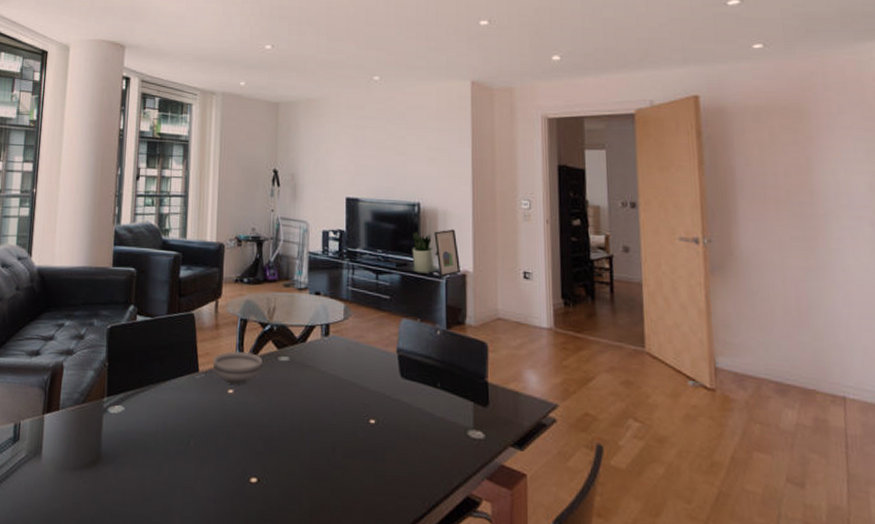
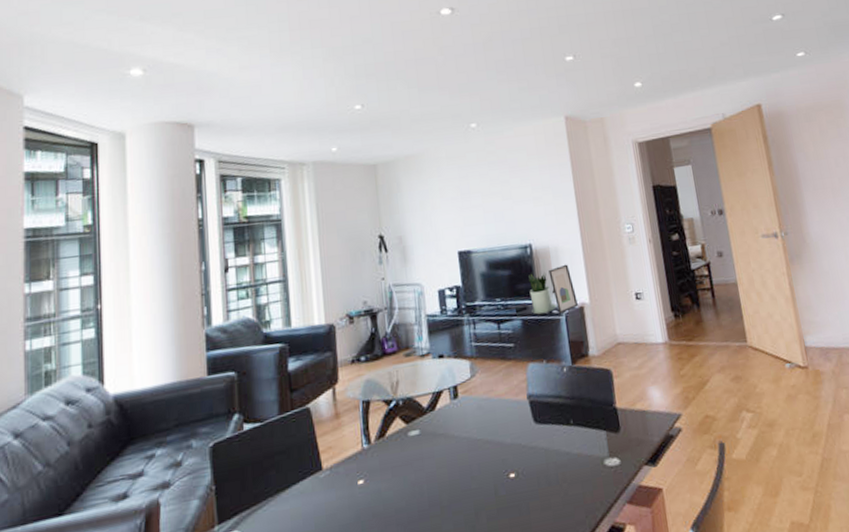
bowl: present [212,350,263,384] -> none [336,435,393,474]

